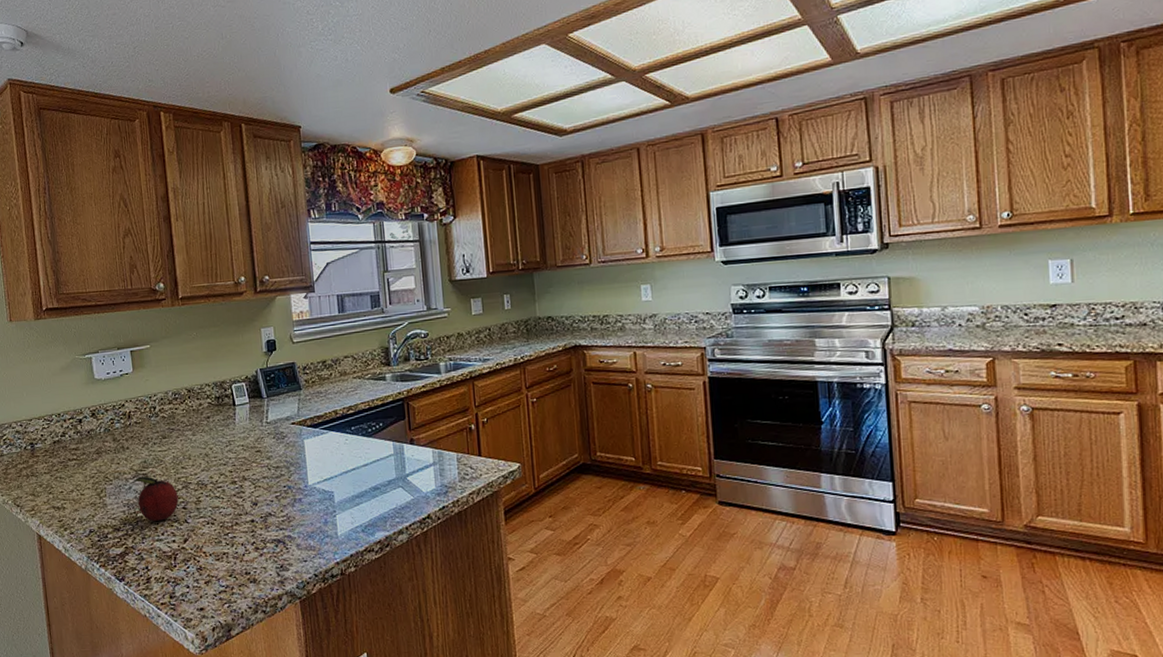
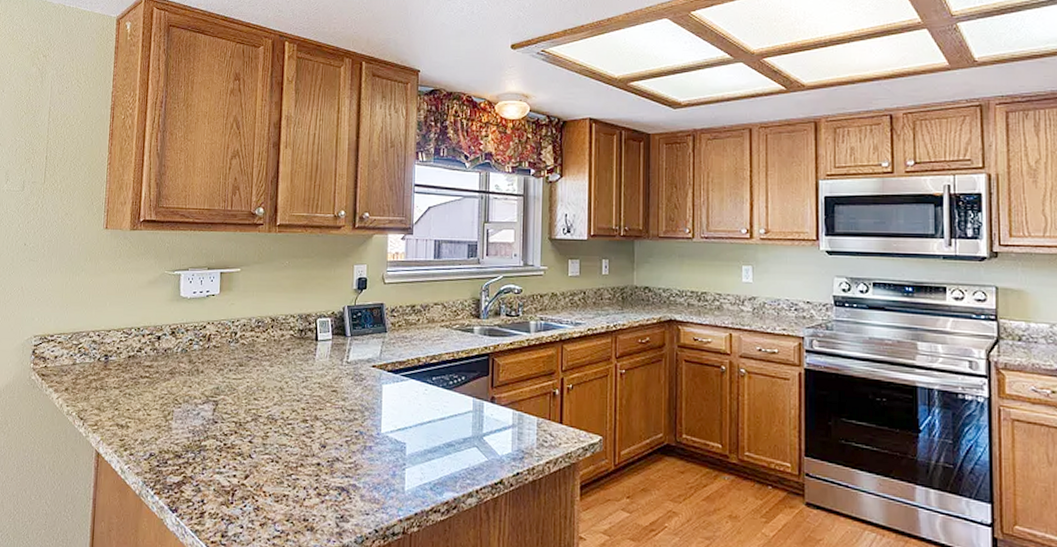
fruit: present [132,476,179,521] -> none [201,403,246,453]

